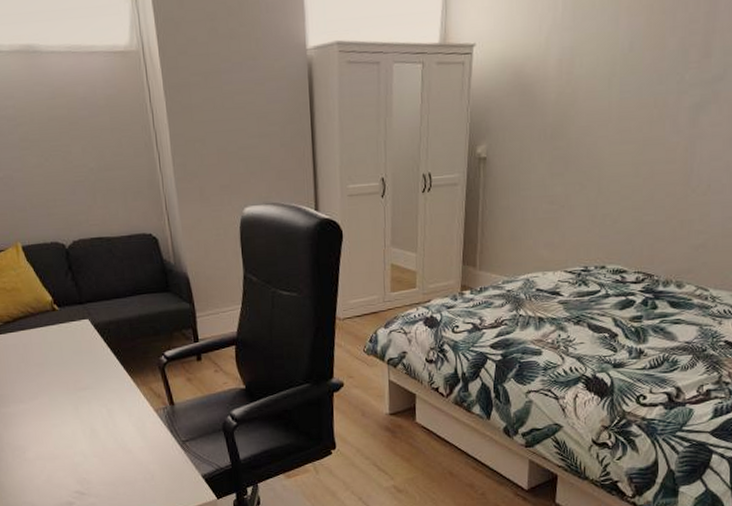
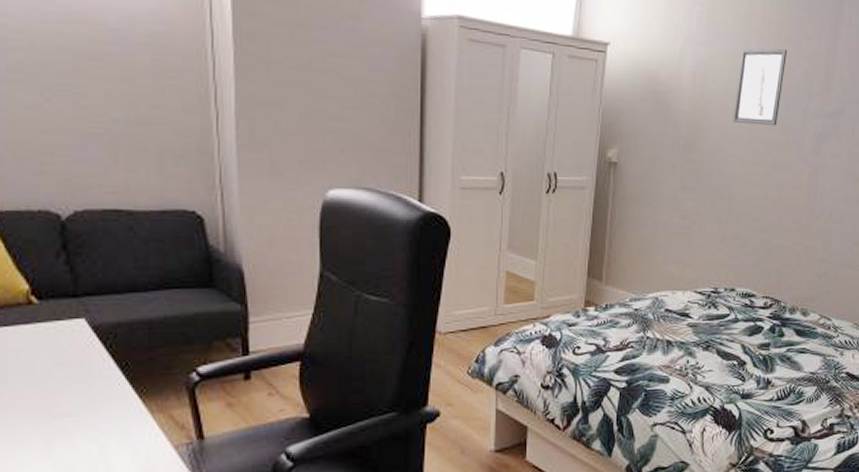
wall art: none [601,21,661,104] -> present [733,49,788,126]

